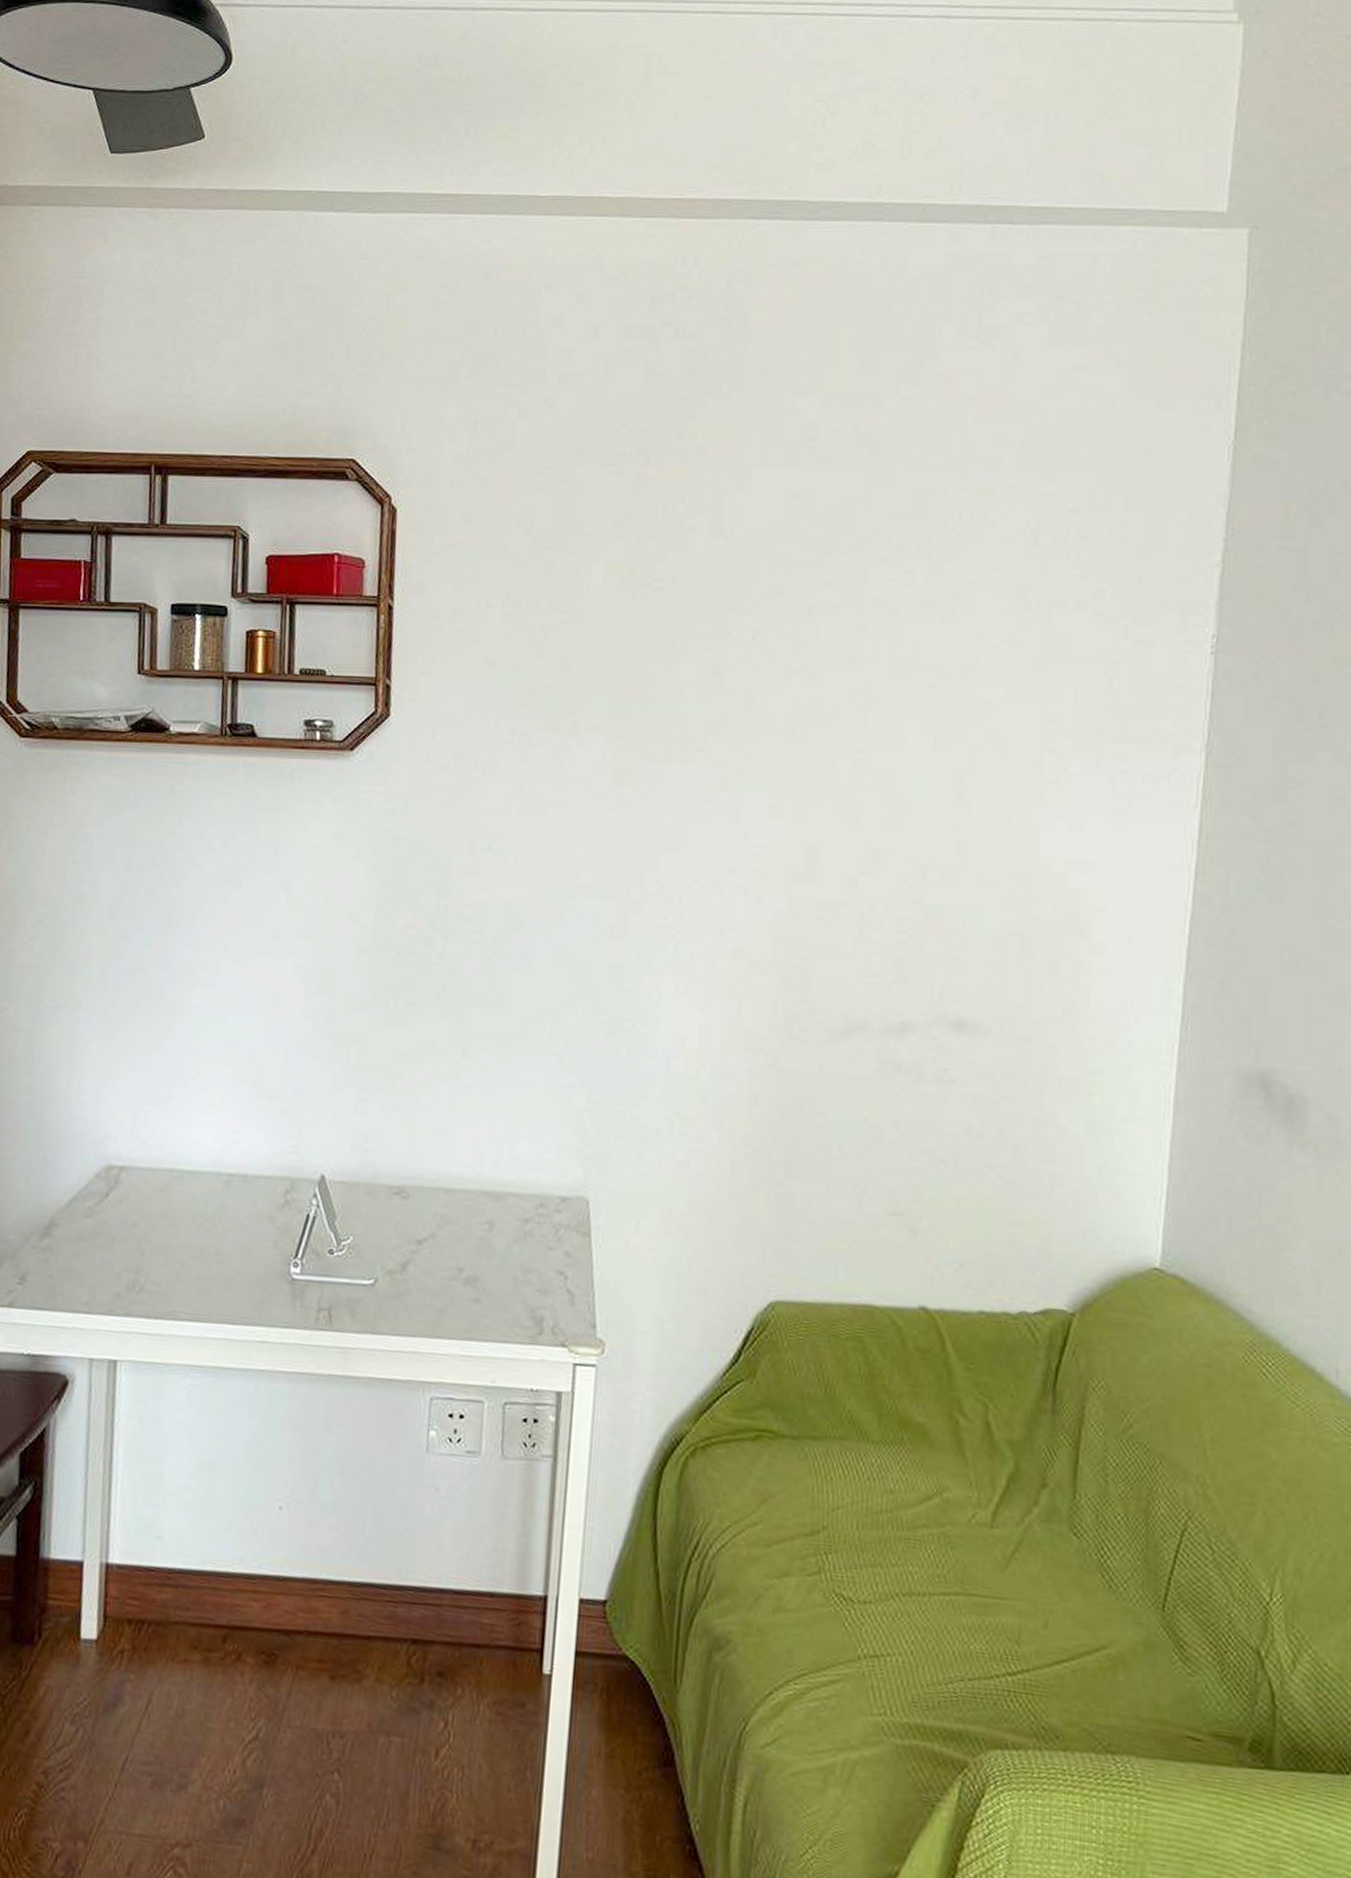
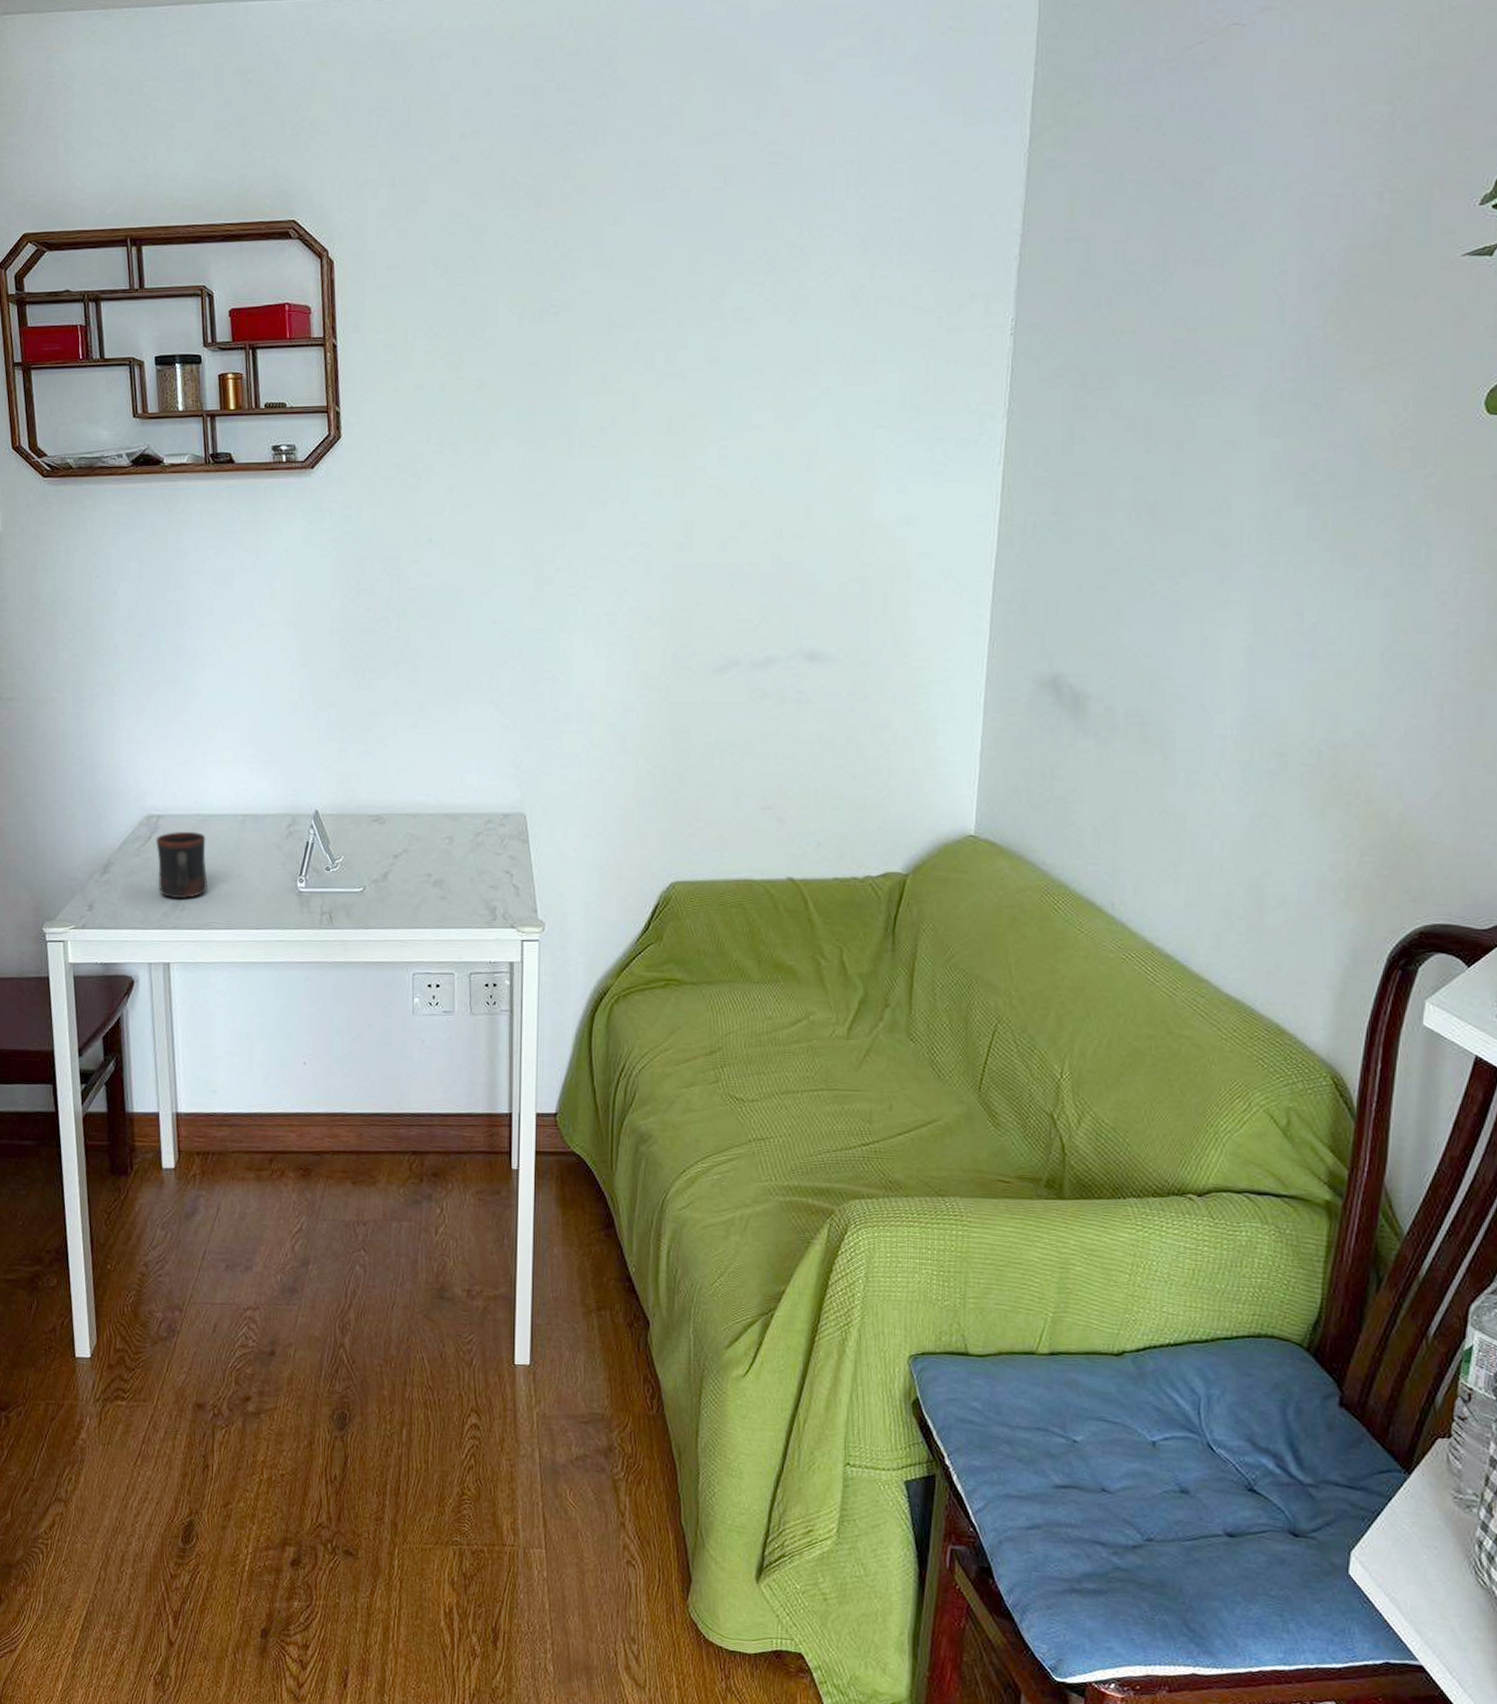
mug: none [112,1188,179,1278] -> present [155,831,207,898]

